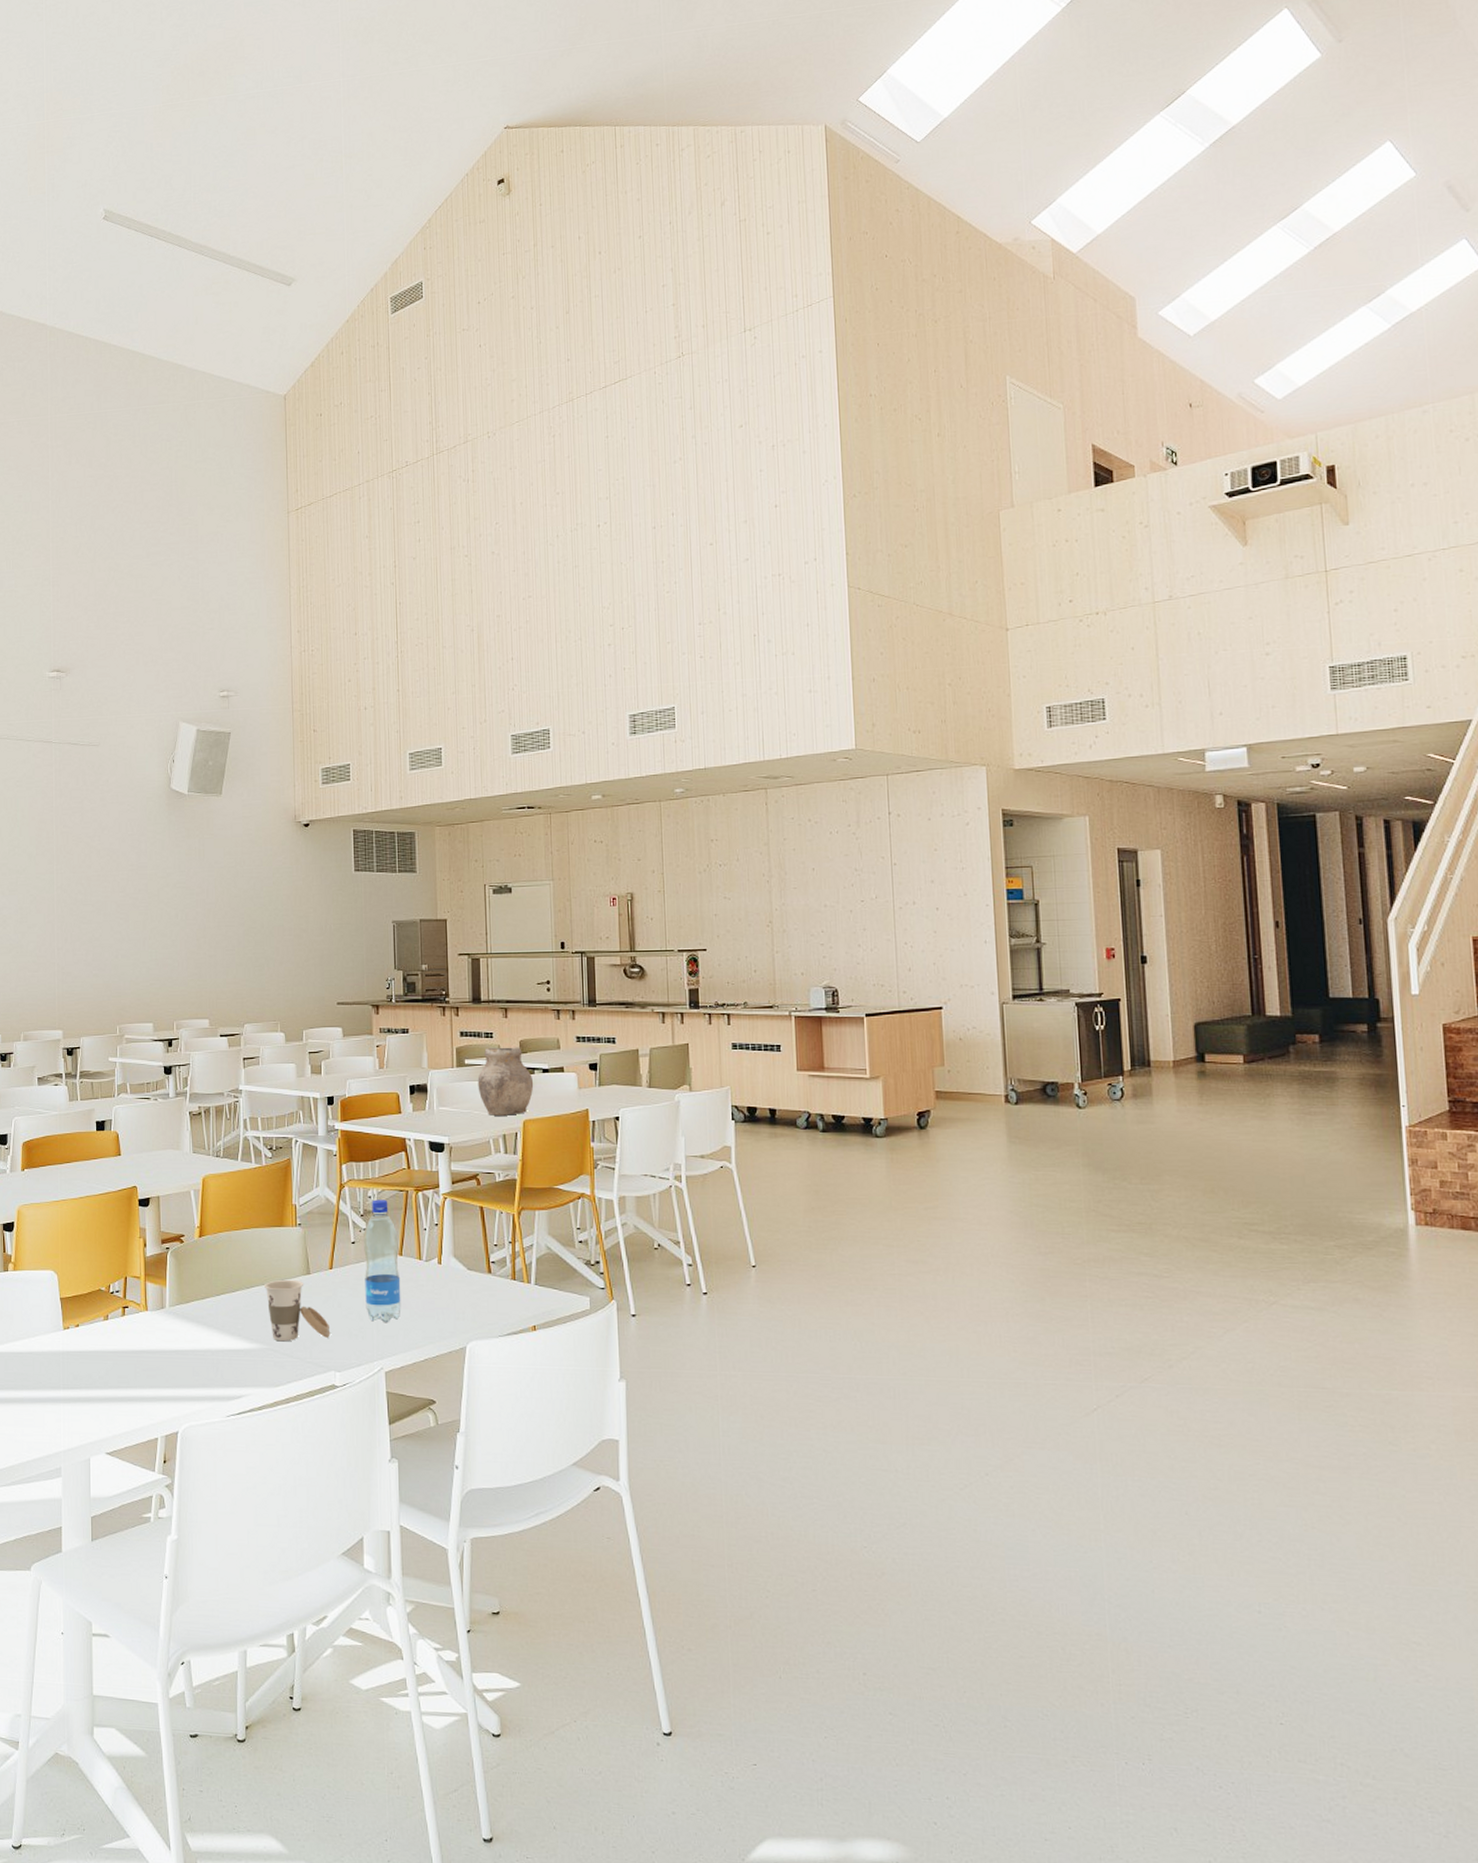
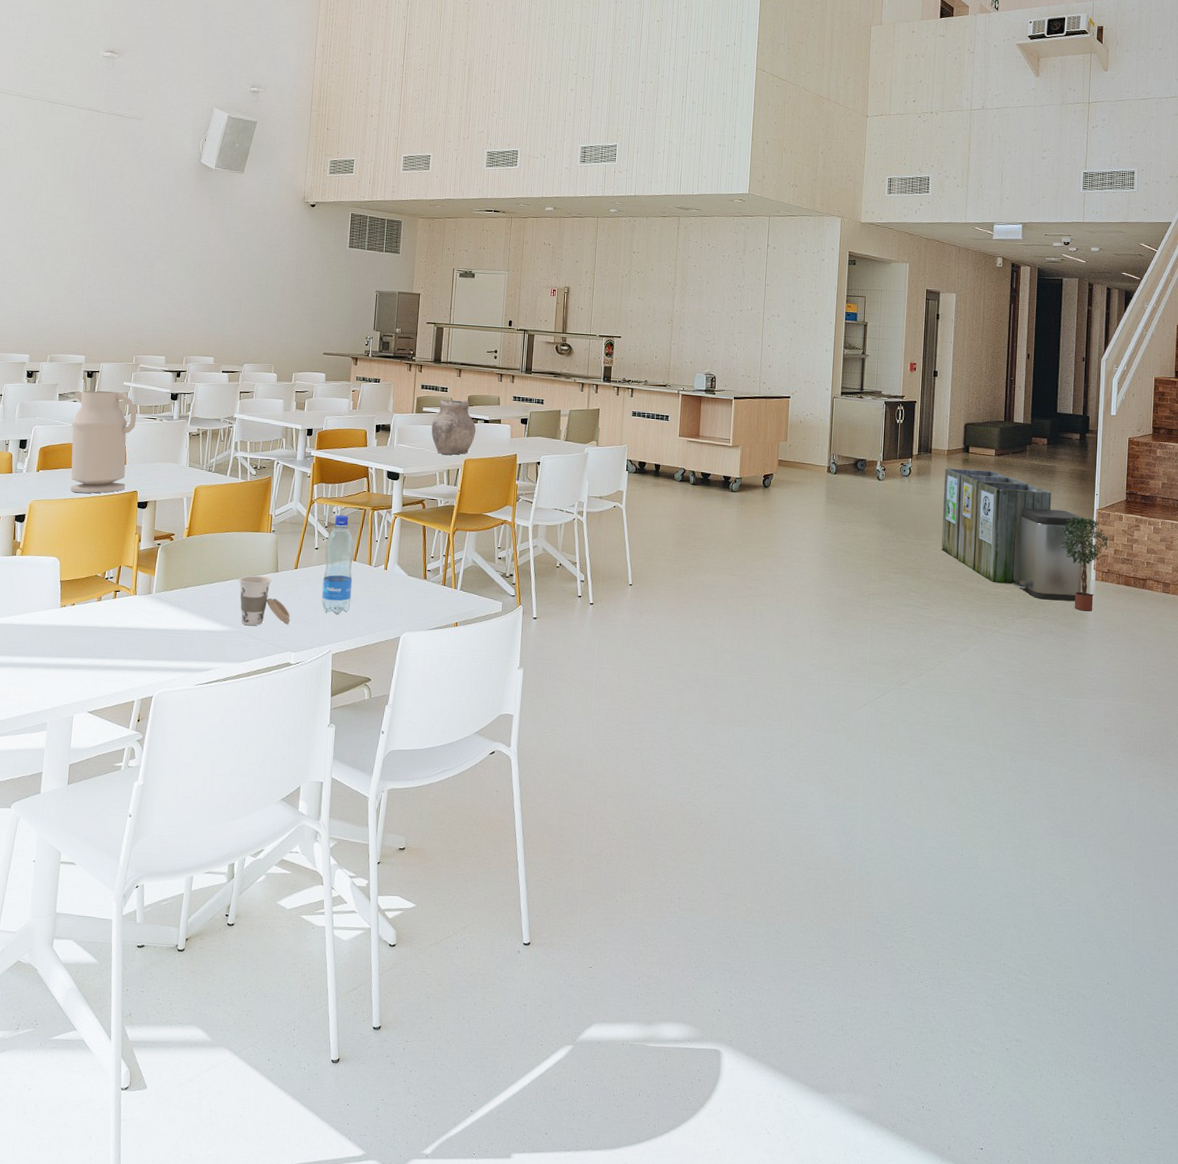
water jug: none [53,1069,128,1193] -> present [70,390,137,494]
recycling bin: none [1172,1084,1336,1237] -> present [941,468,1052,584]
pedal bin: none [1290,1130,1396,1256] -> present [1012,507,1083,601]
potted tree: none [1355,1138,1431,1269] -> present [1061,516,1109,612]

